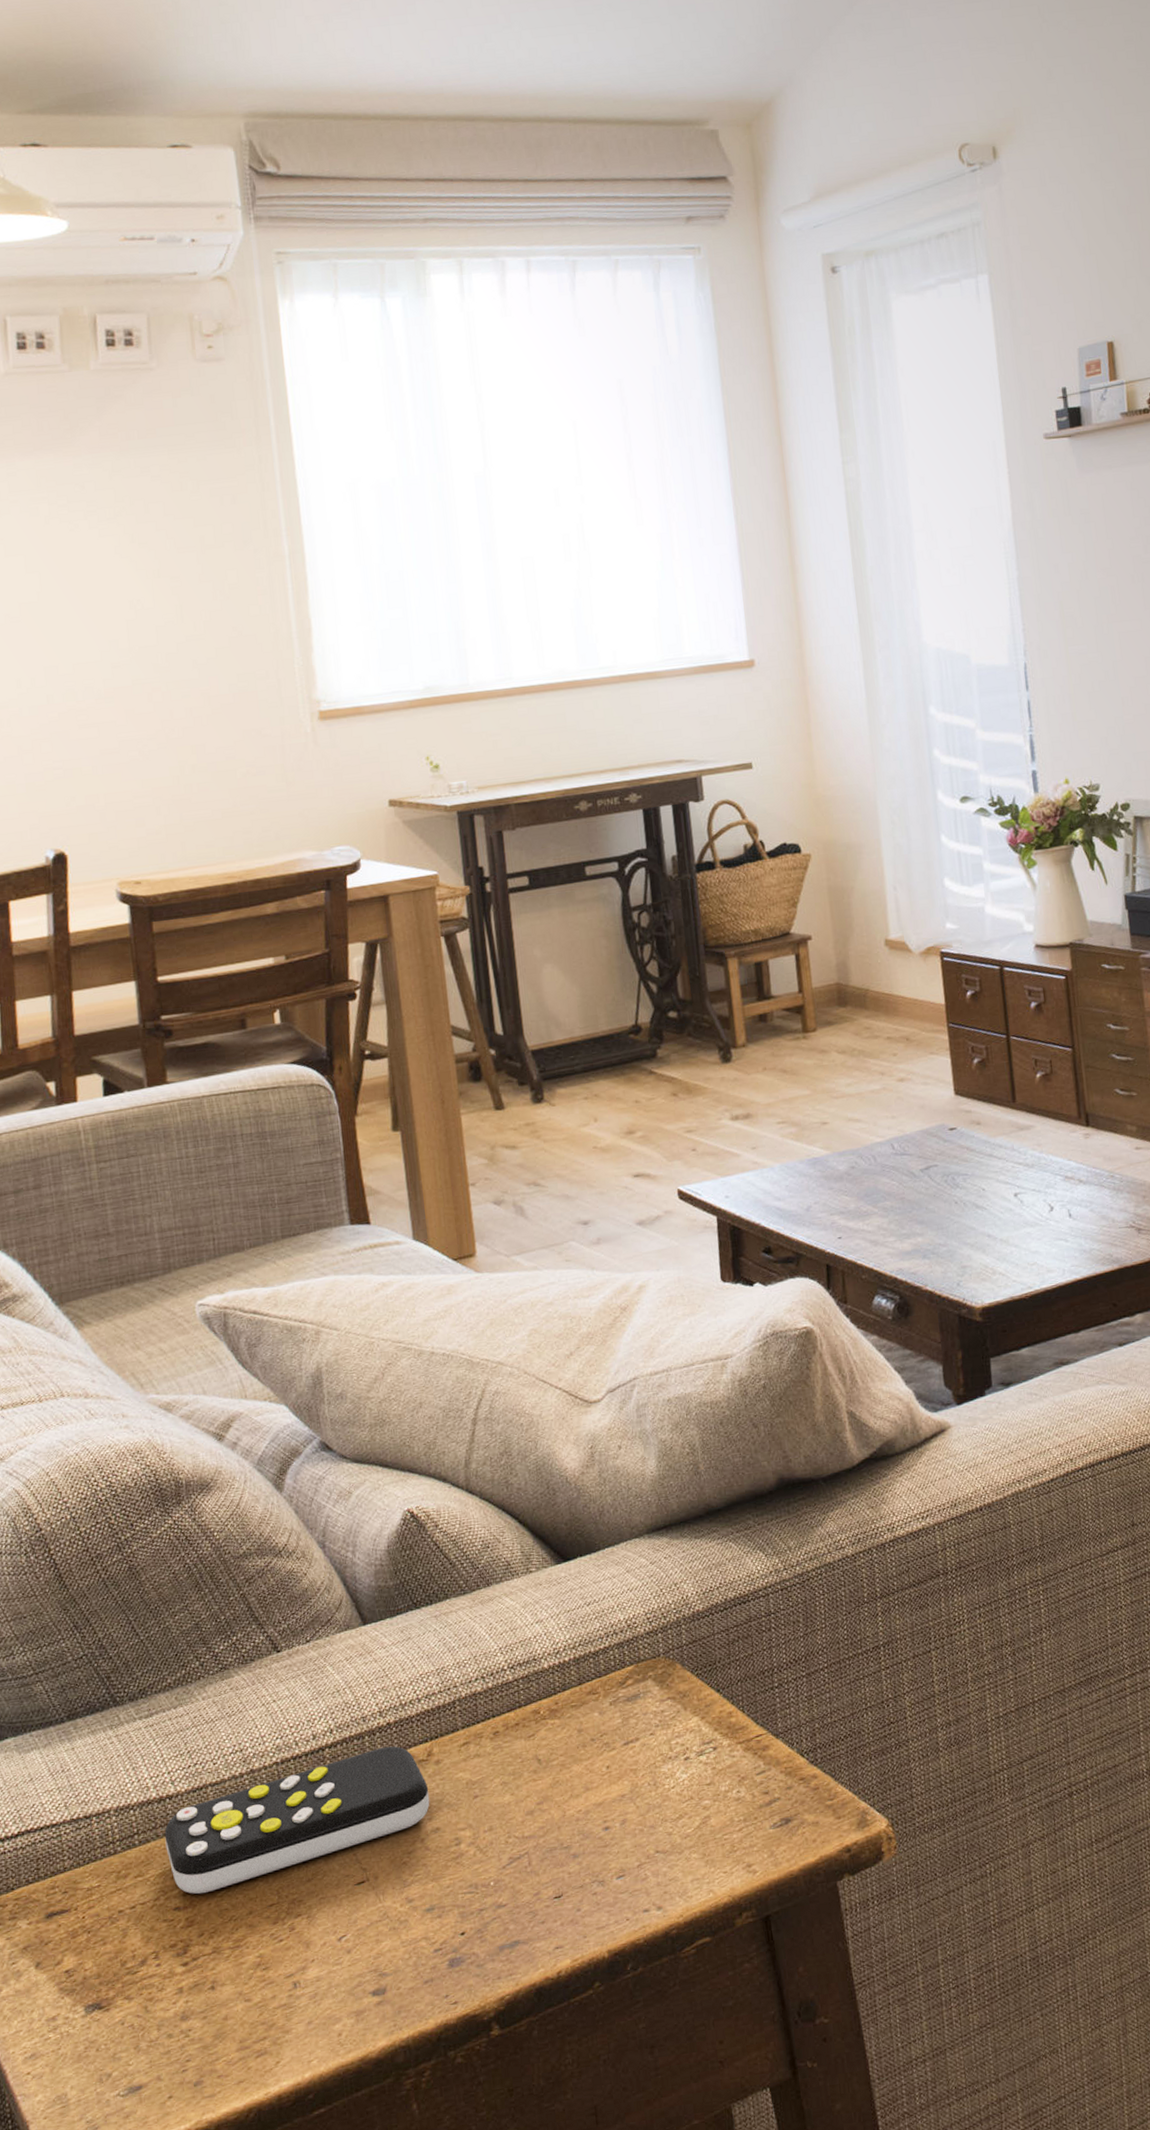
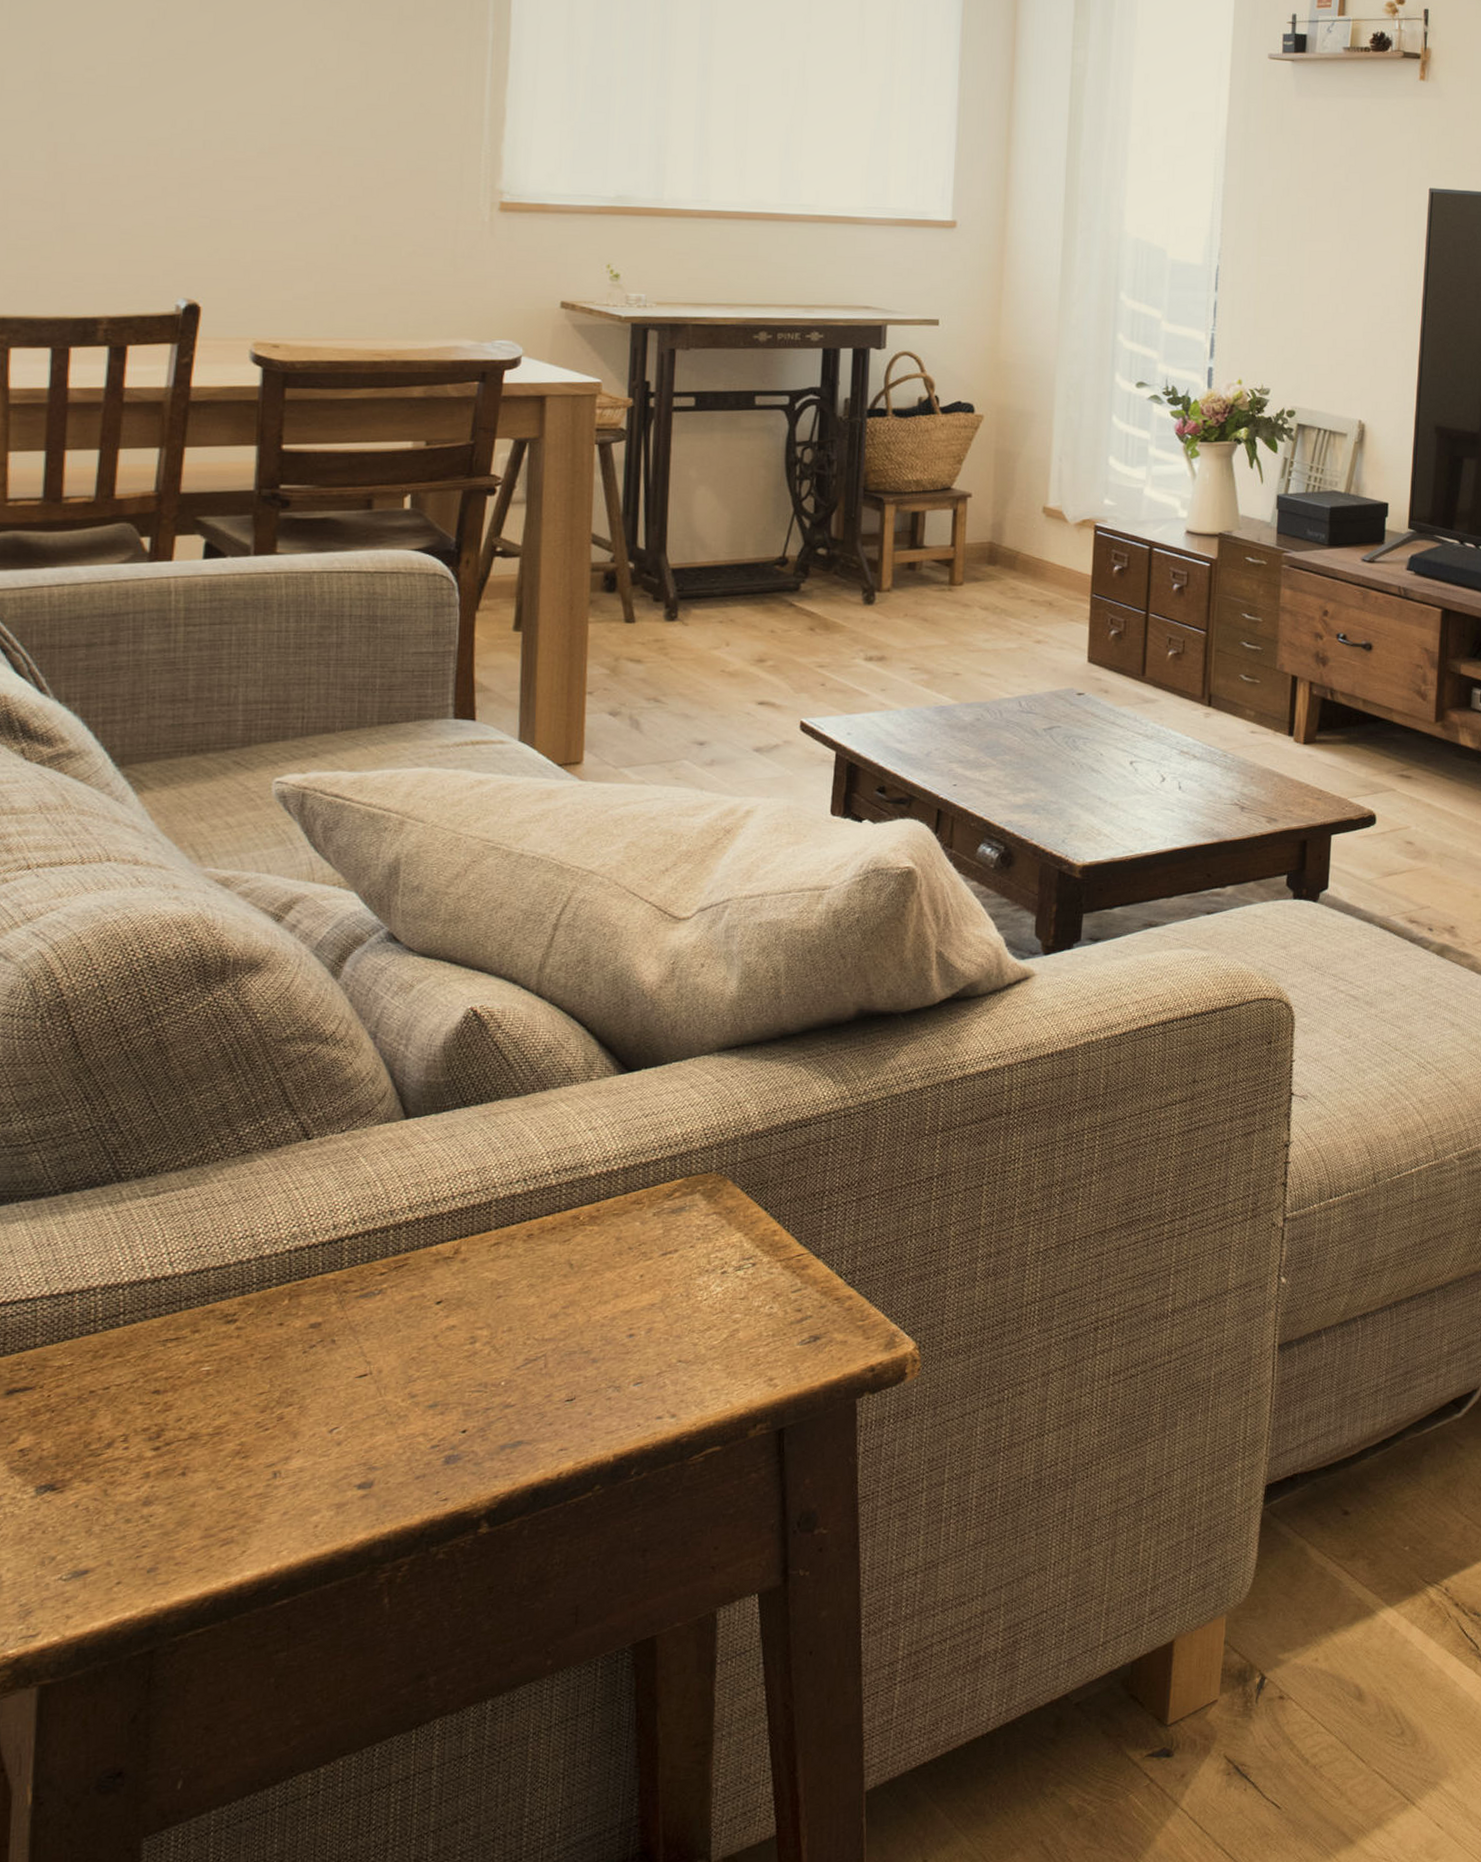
remote control: present [164,1746,430,1894] -> none [153,1241,450,1379]

